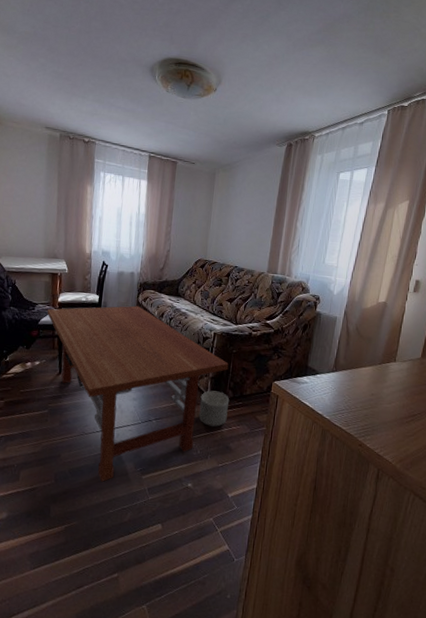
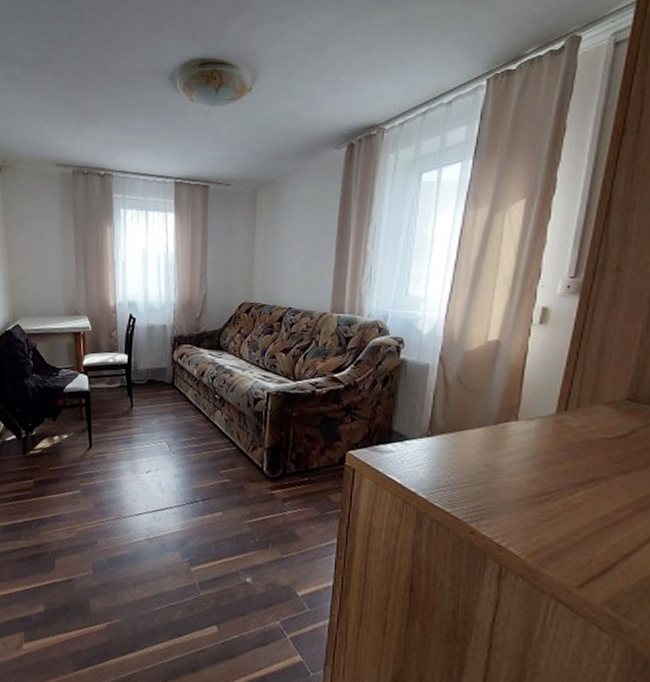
coffee table: present [46,305,229,482] -> none [71,364,288,574]
planter: present [198,390,229,427] -> none [254,464,291,509]

